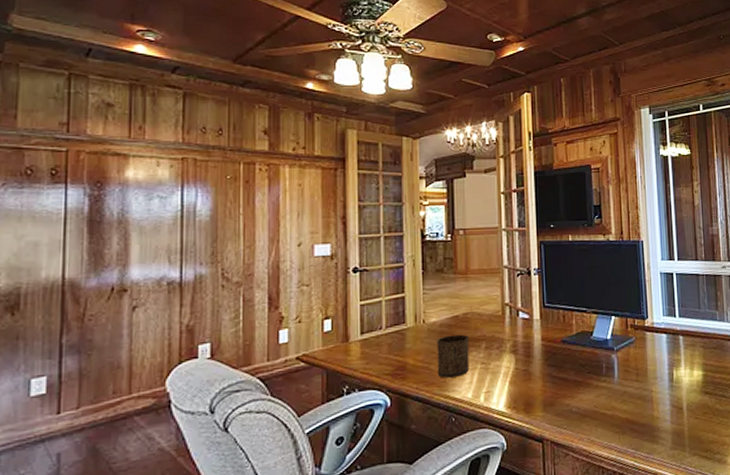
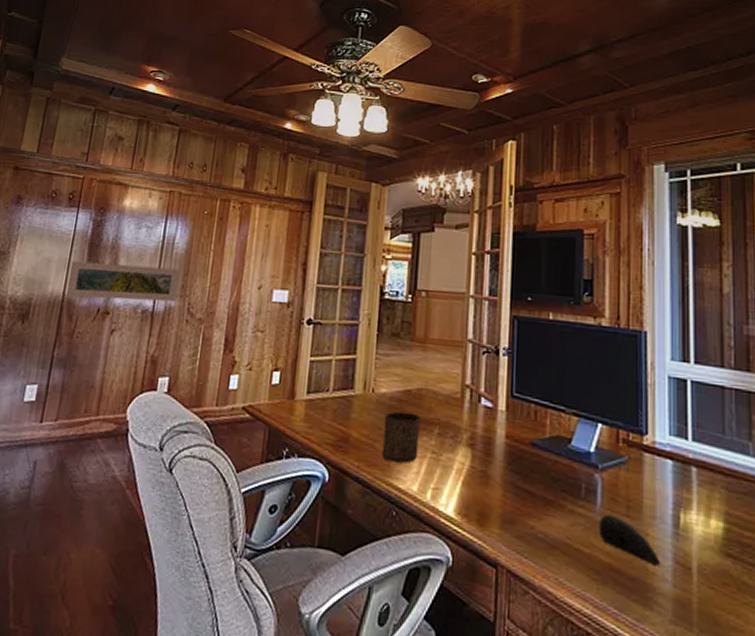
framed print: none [66,236,207,280] -> present [66,260,179,302]
computer mouse: none [617,382,662,413] -> present [599,514,661,567]

